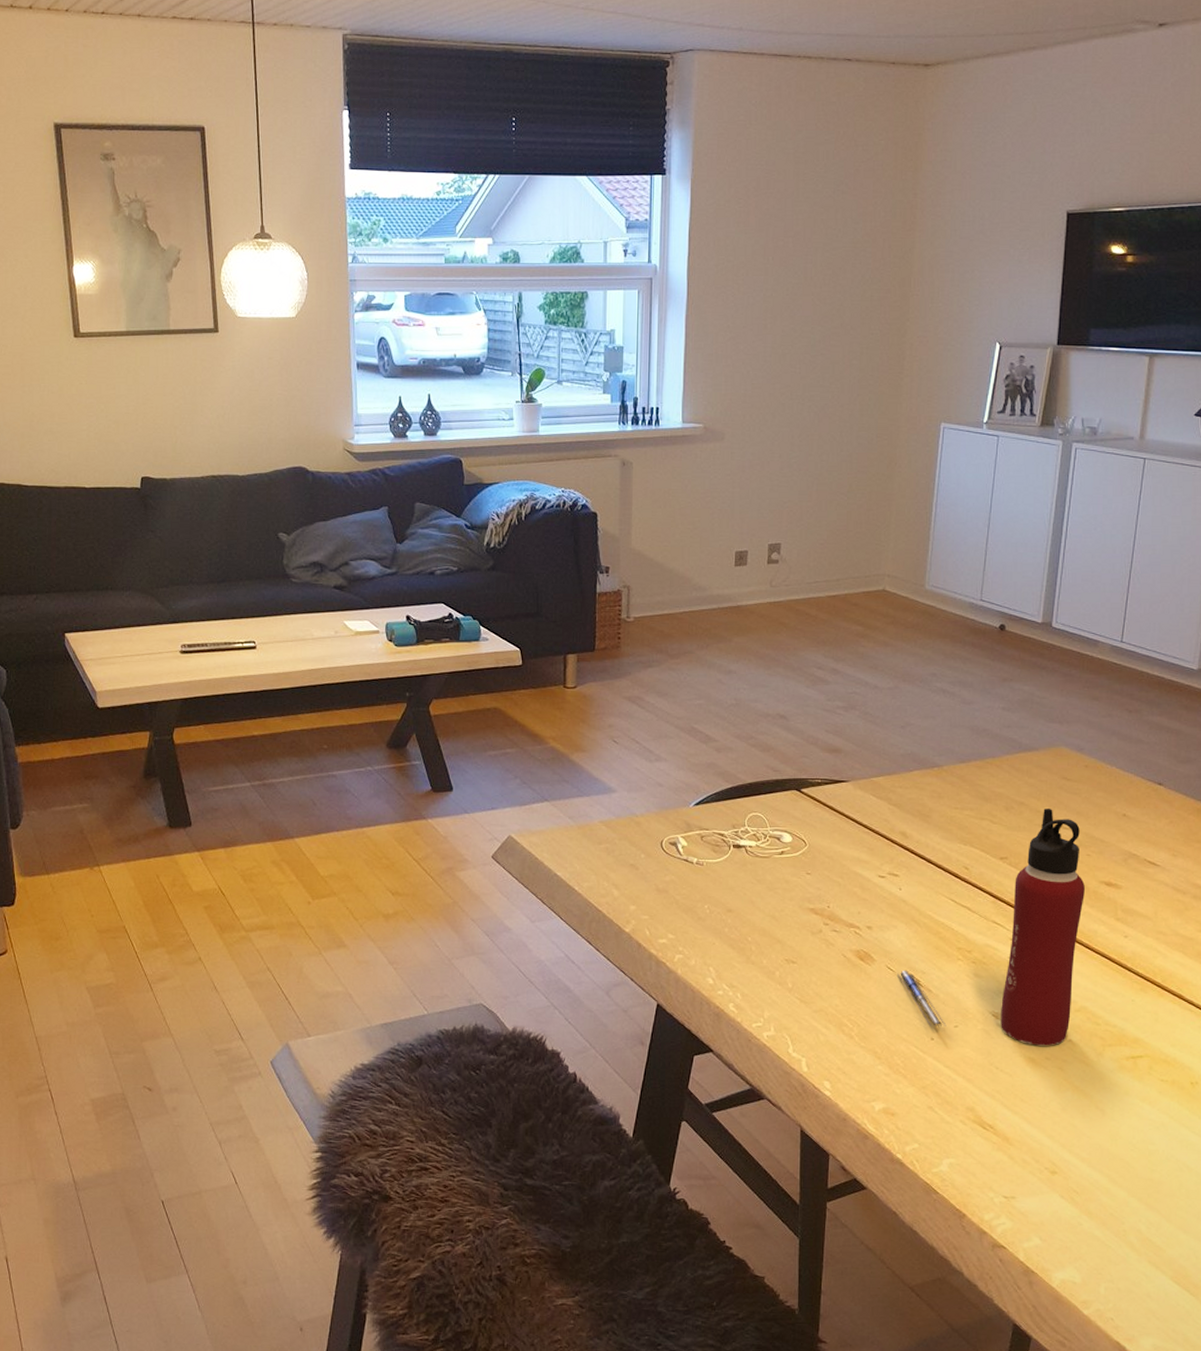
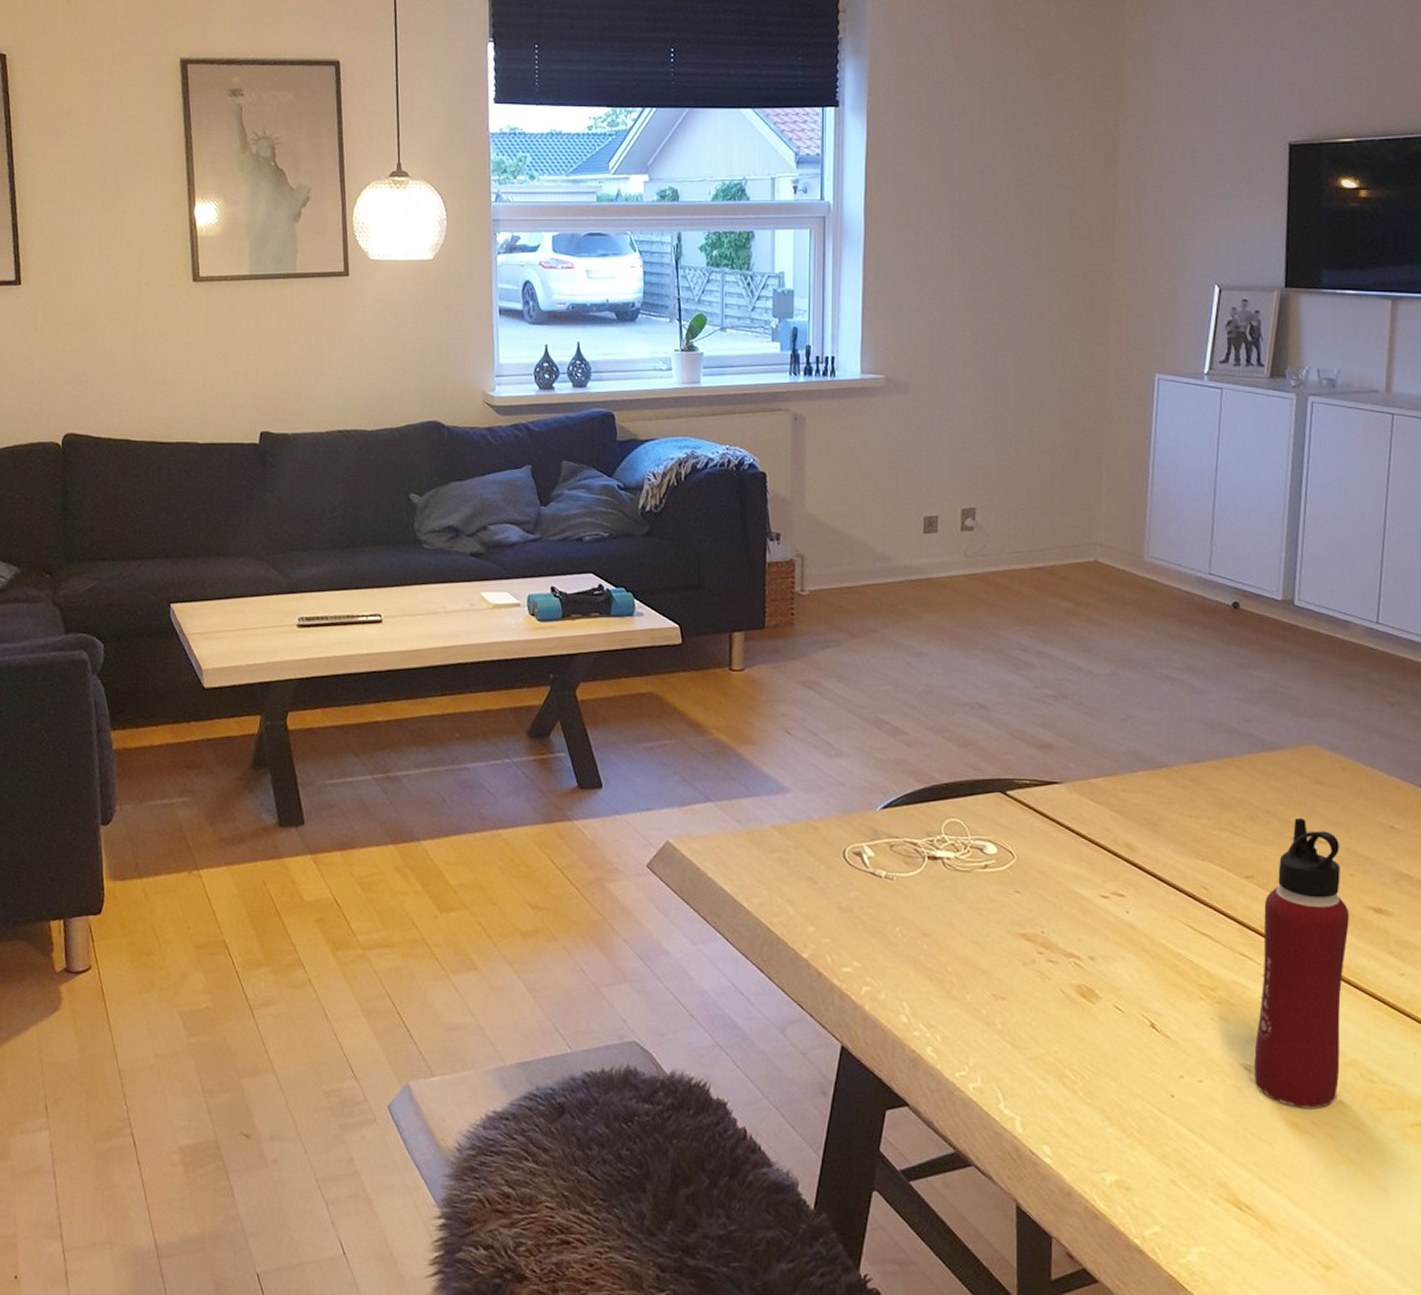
pen: present [897,970,947,1028] -> none [1127,1010,1189,1082]

